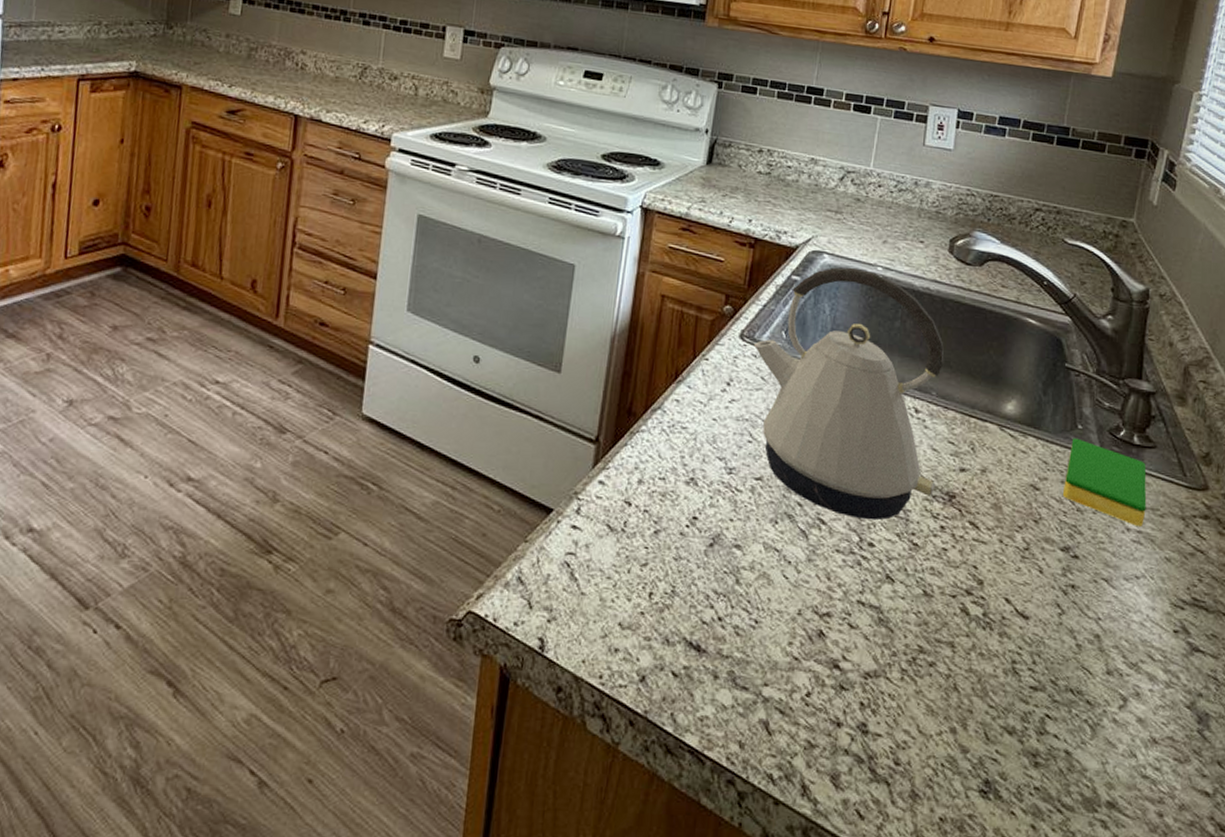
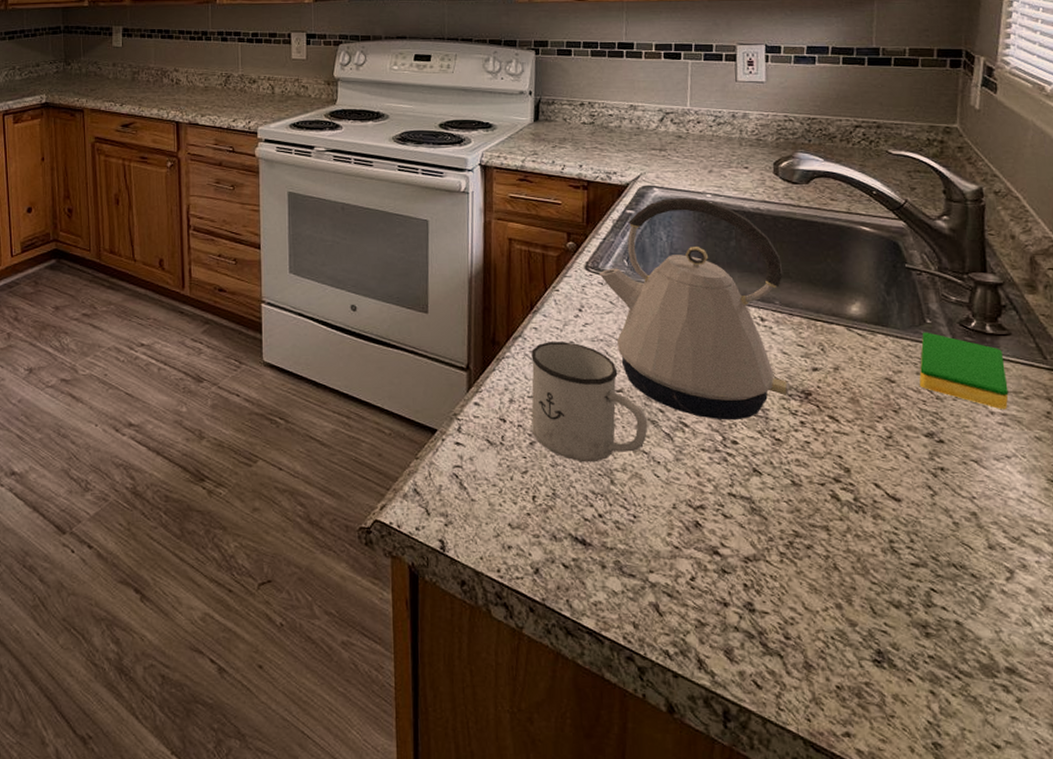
mug: none [658,417,784,558] -> present [531,342,648,463]

